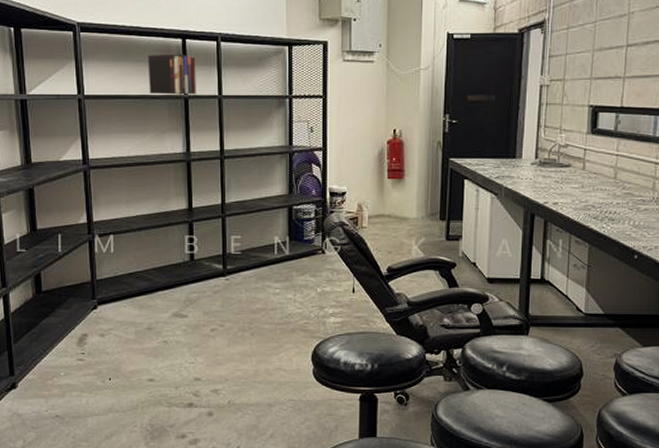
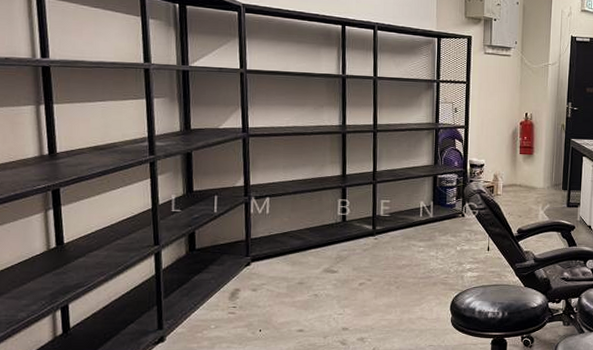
books: present [148,54,196,95] -> none [309,37,354,75]

